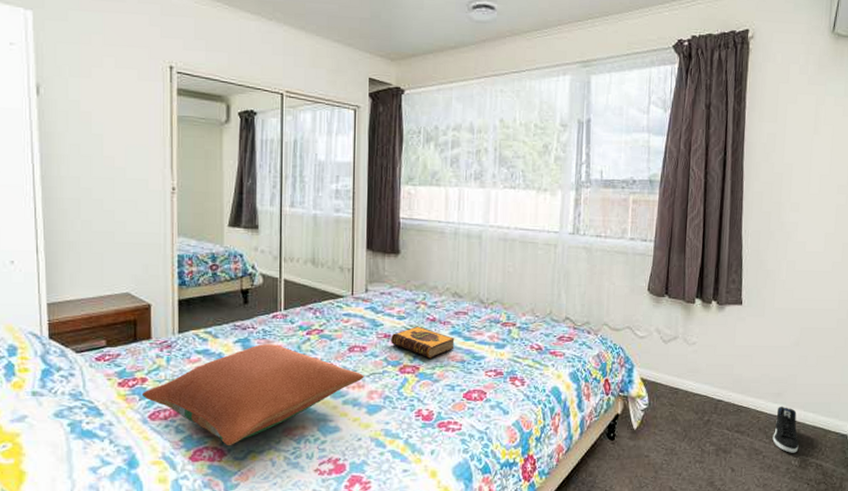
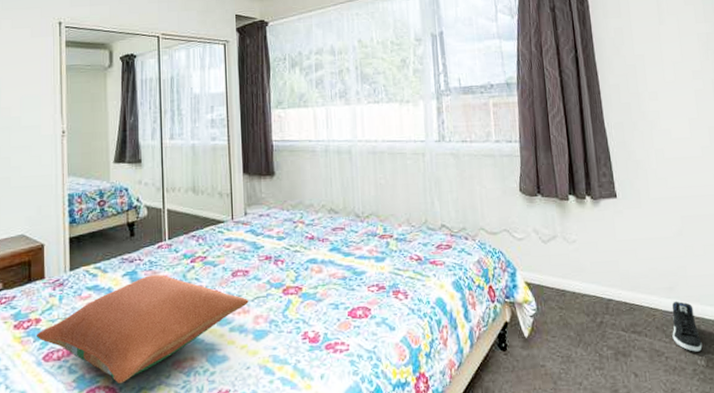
hardback book: present [391,326,455,359] -> none [272,245,335,278]

